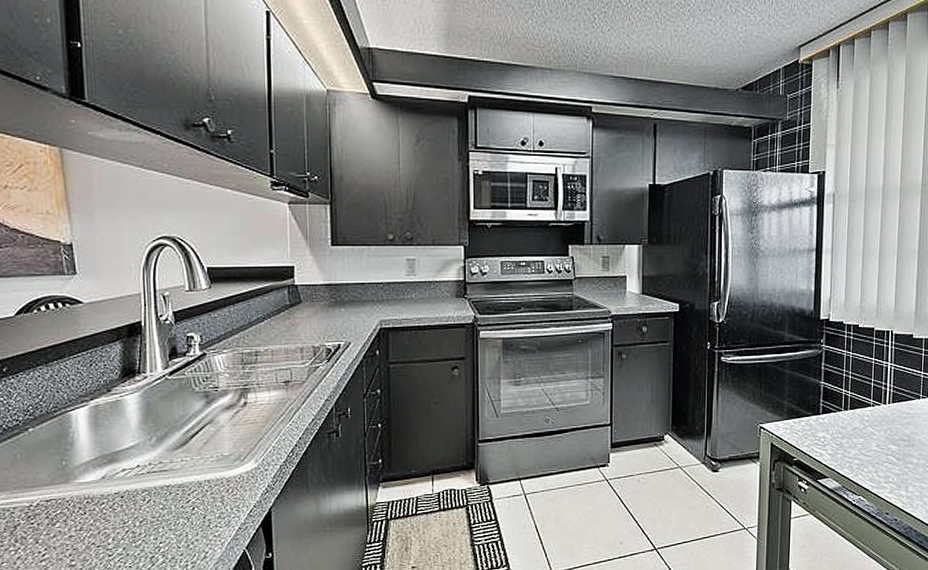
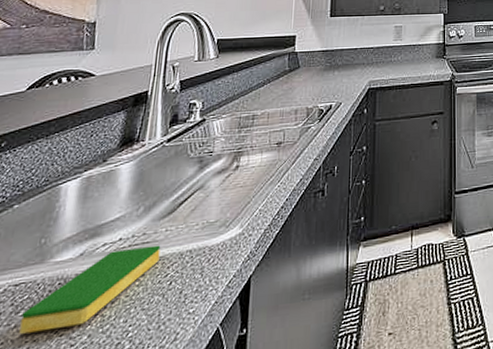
dish sponge: none [58,474,179,543] -> present [19,245,161,334]

